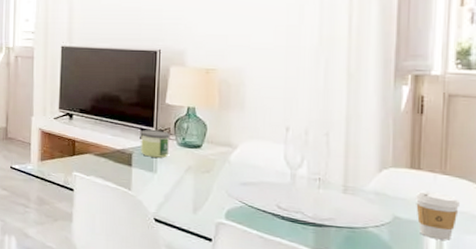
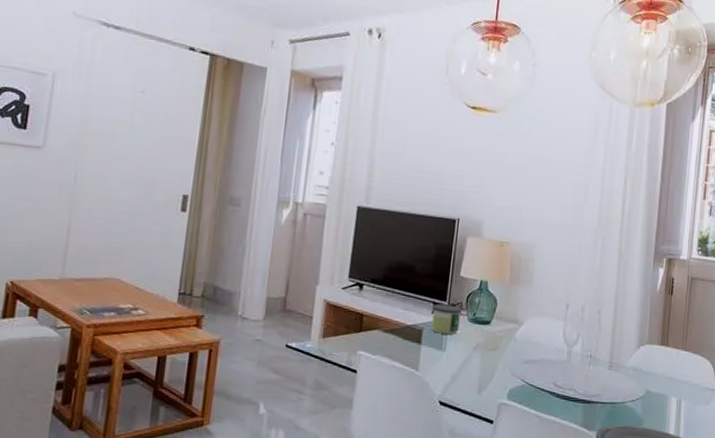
coffee cup: present [416,190,460,240] -> none [663,365,694,411]

